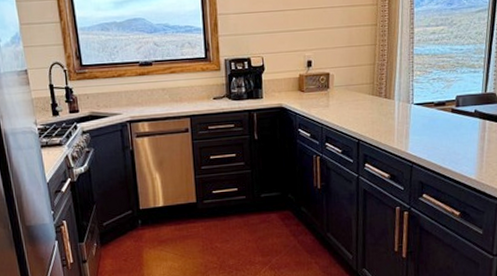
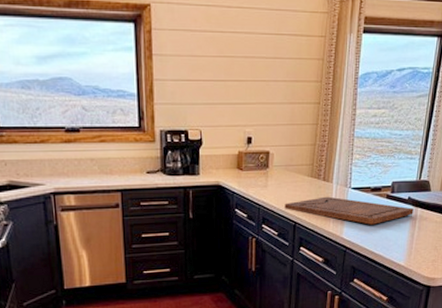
cutting board: none [347,113,481,139] -> present [284,196,414,225]

